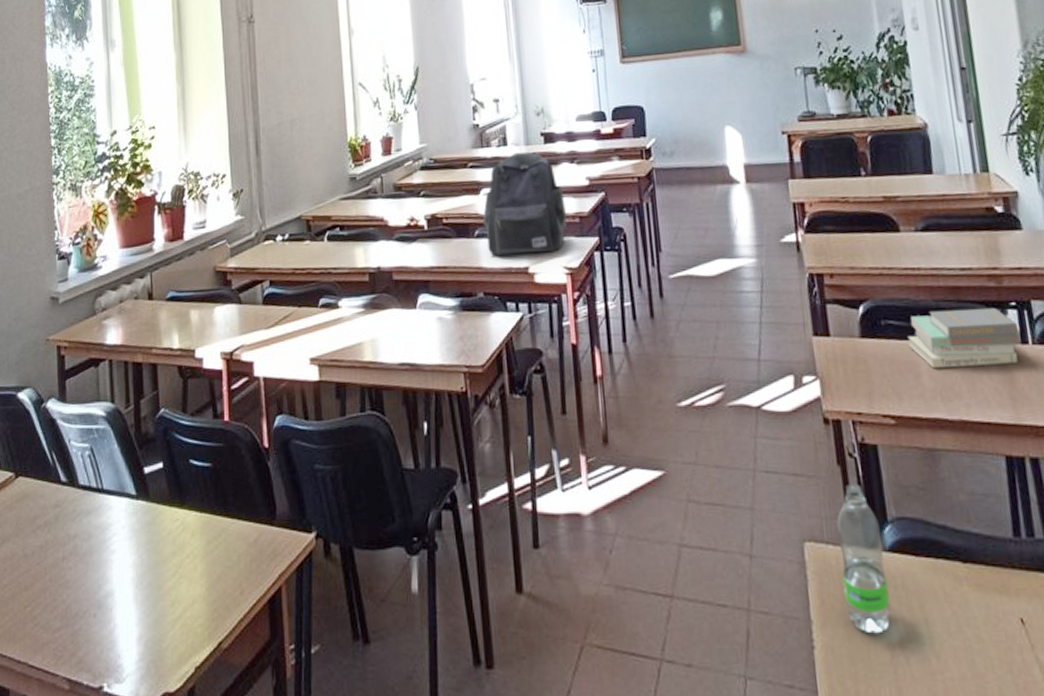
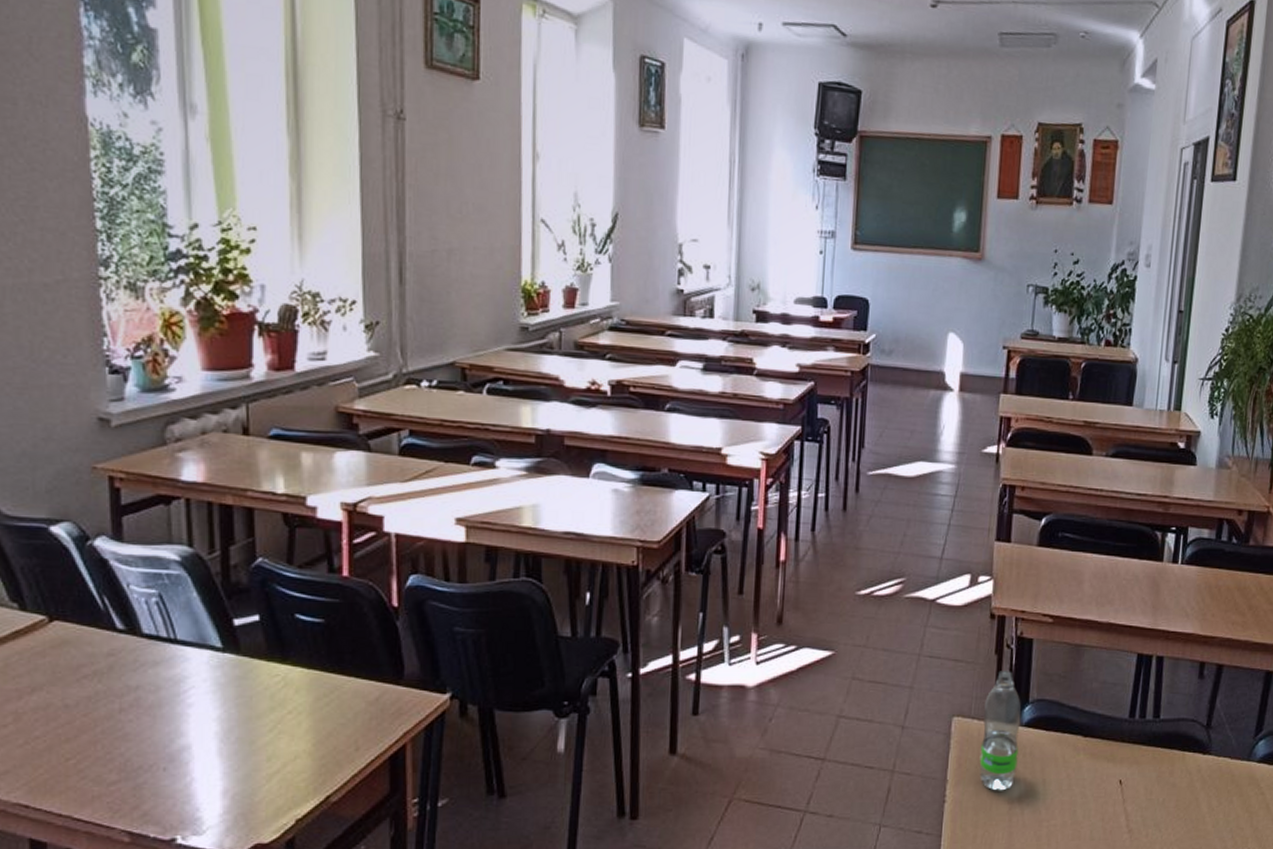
backpack: present [482,151,568,256] -> none [675,327,771,435]
books: present [907,307,1021,369] -> none [1078,528,1173,579]

